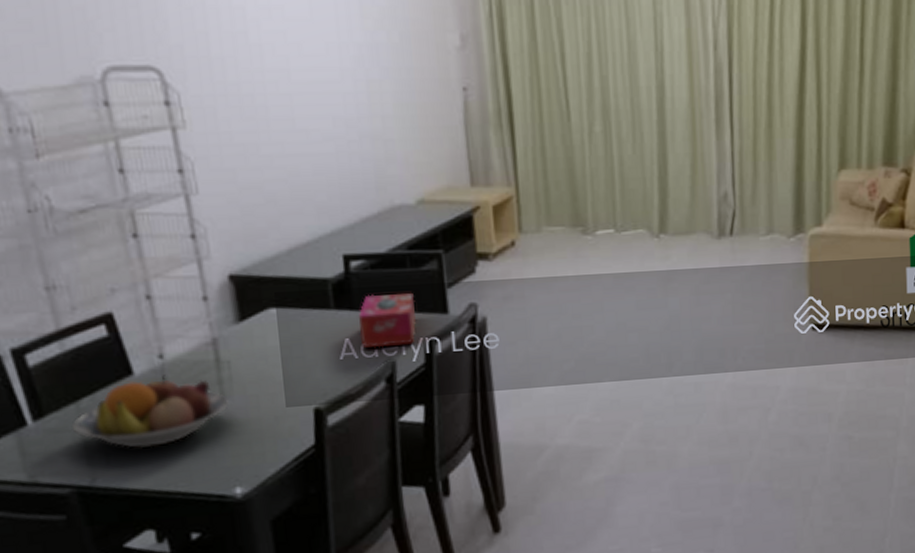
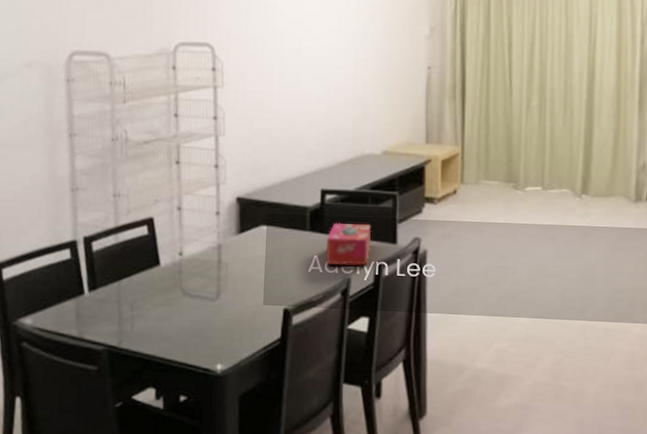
fruit bowl: present [71,375,229,449] -> none [112,268,222,323]

